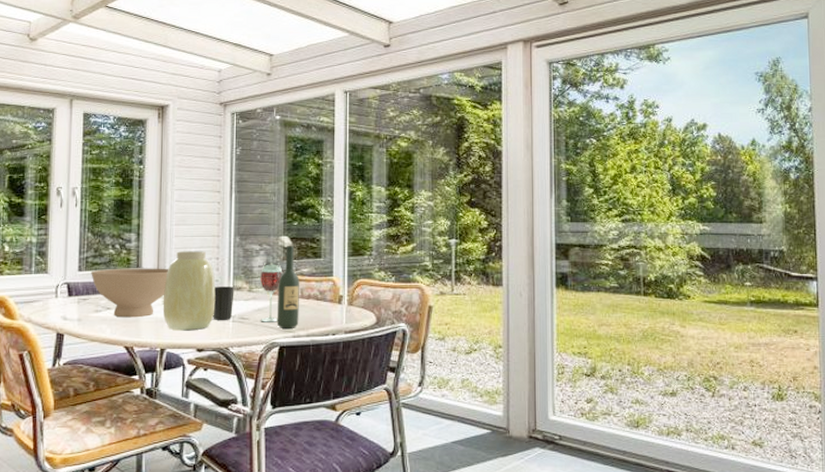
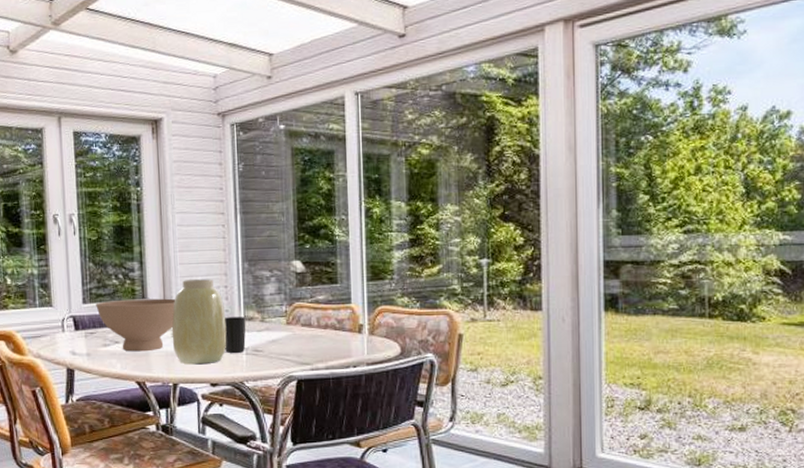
wineglass: present [259,263,283,322] -> none [271,290,297,355]
wine bottle: present [276,246,299,328] -> none [292,271,317,361]

